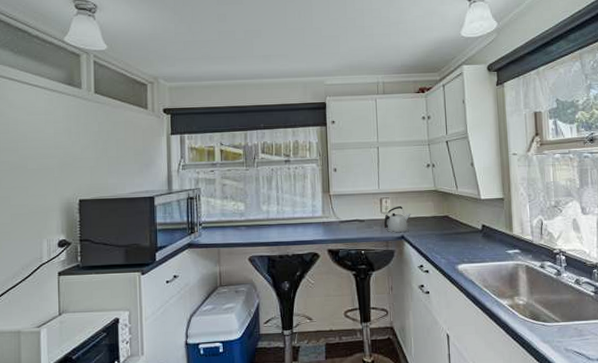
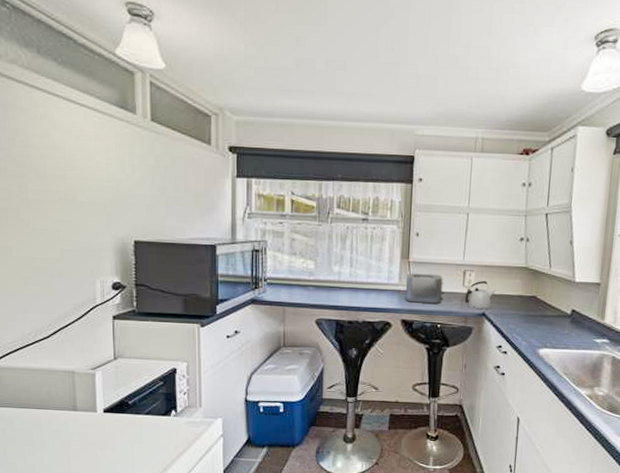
toaster: none [329,204,365,233] -> present [405,273,445,305]

